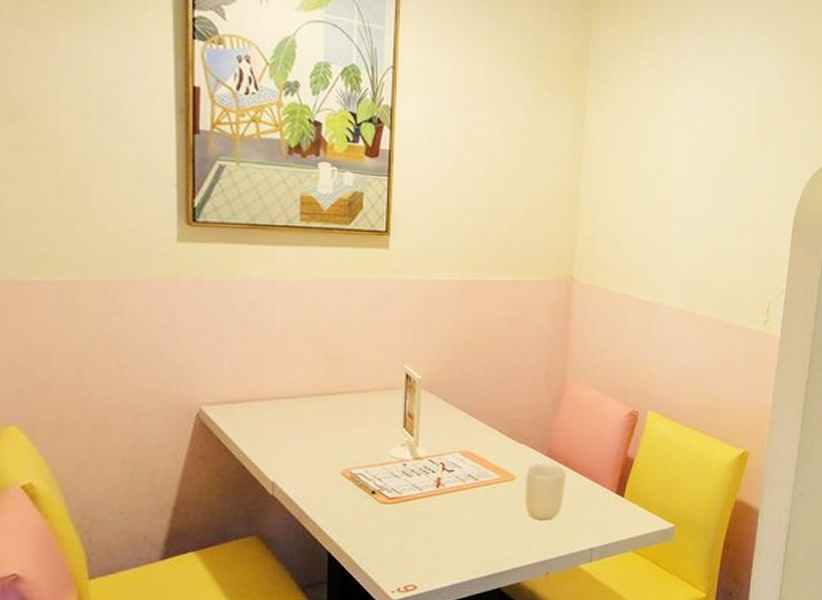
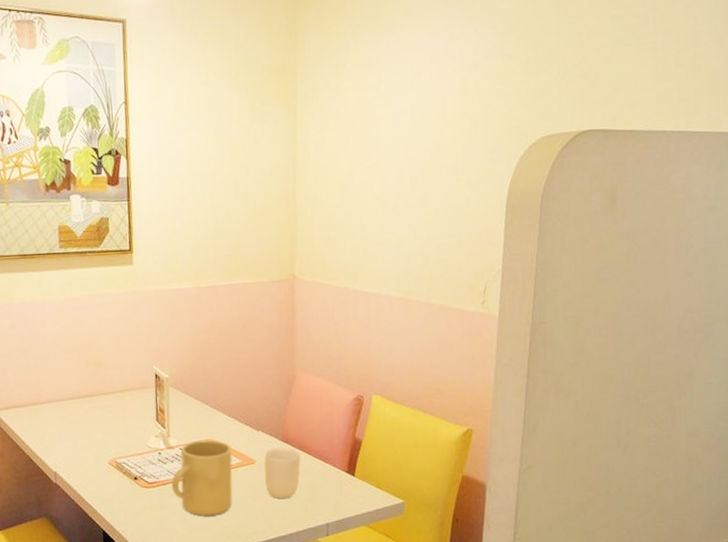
cup: none [415,451,489,537] -> present [171,439,233,516]

